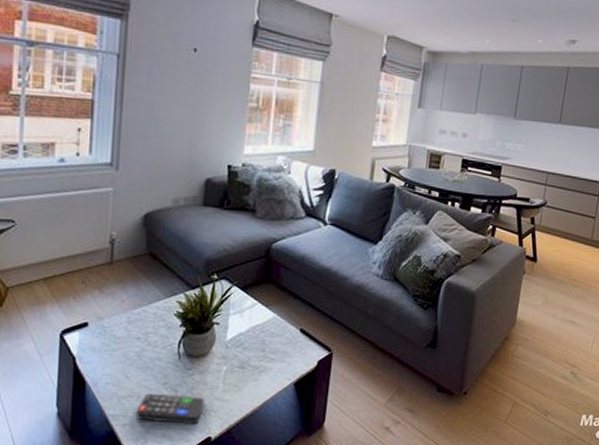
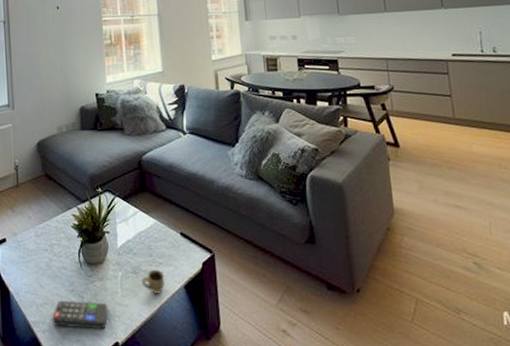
cup: none [247,365,275,391] -> present [141,269,165,295]

